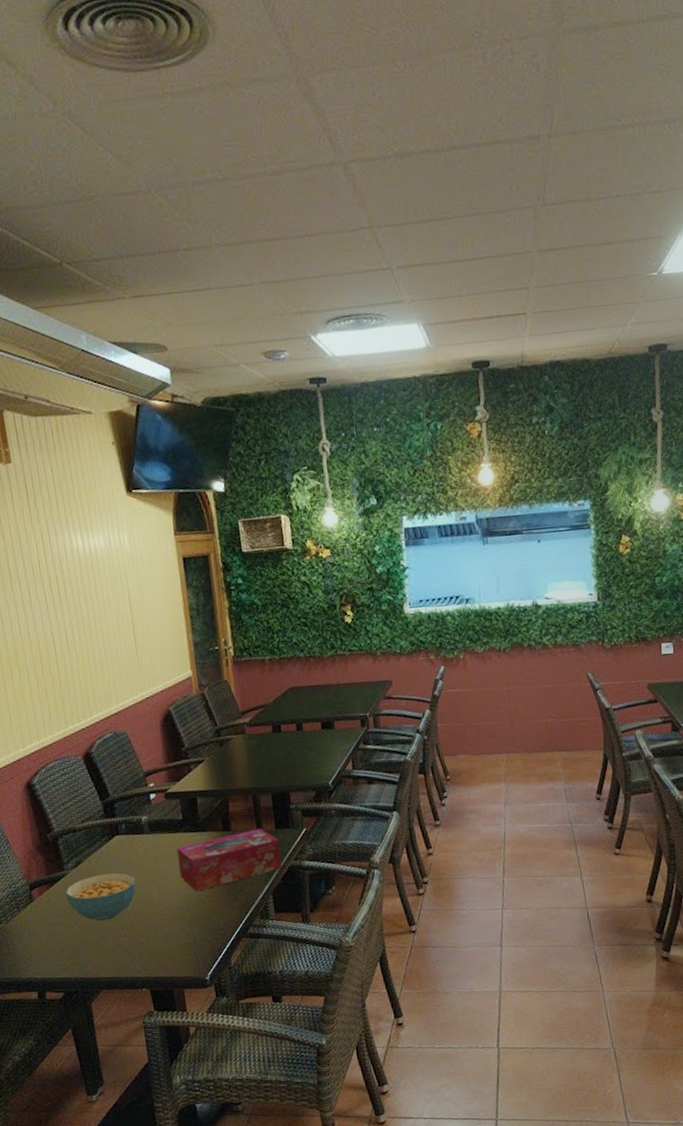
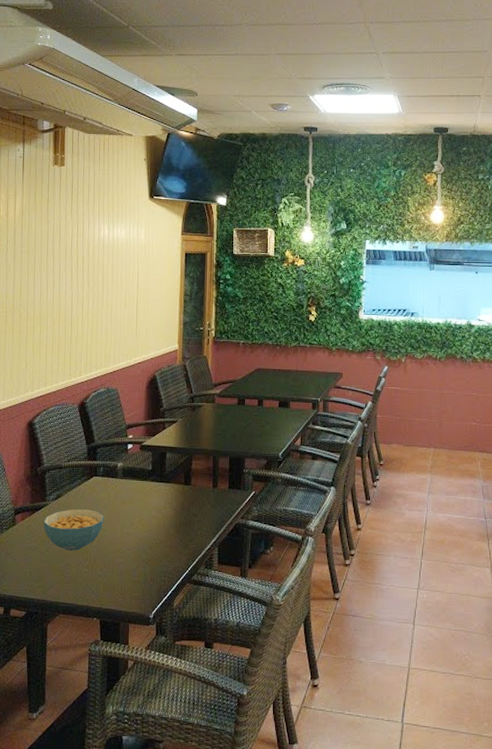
tissue box: present [176,828,282,892] -> none [142,486,231,535]

